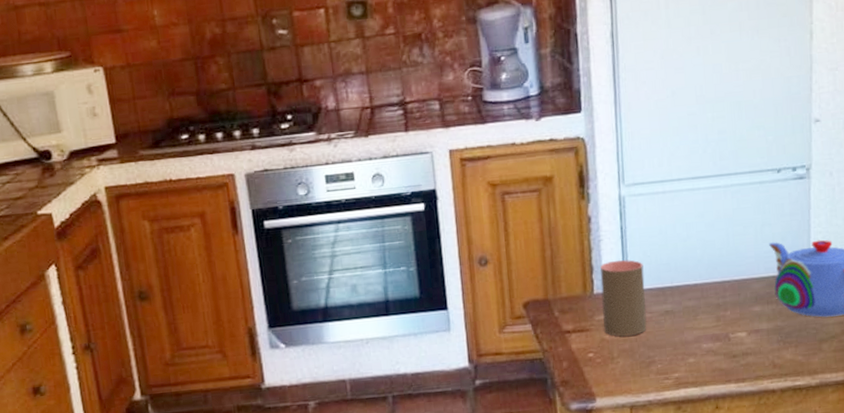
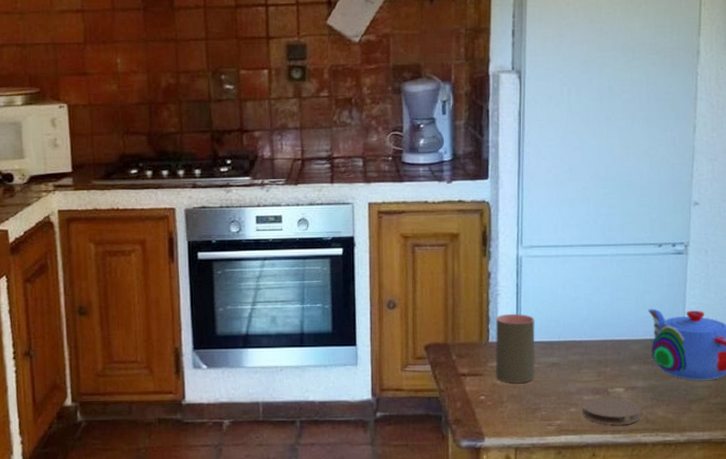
coaster: none [701,343,767,373] -> present [582,398,641,425]

